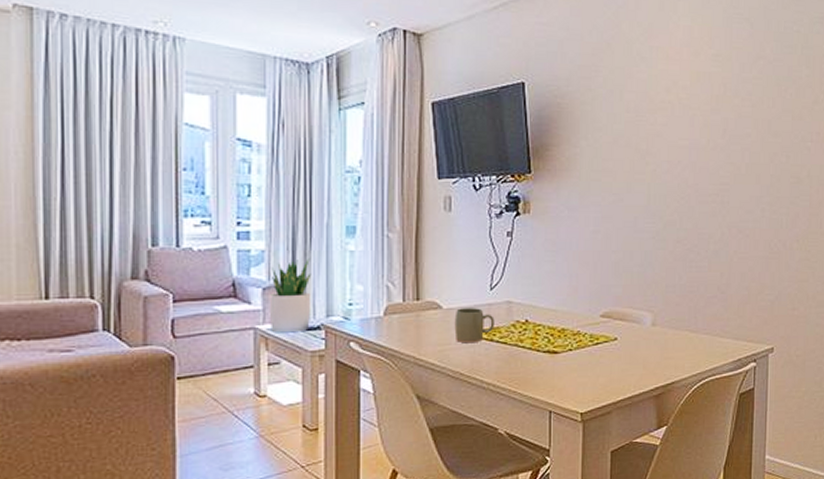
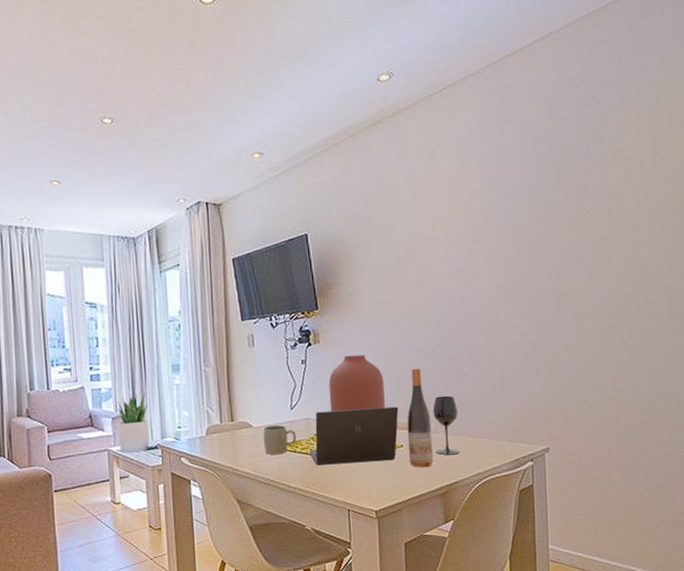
laptop: none [509,293,615,358] -> present [309,406,399,466]
vase: none [537,230,601,295] -> present [328,354,385,412]
wine bottle: none [623,250,650,364] -> present [407,368,433,467]
wineglass: none [652,284,681,352] -> present [433,395,460,455]

